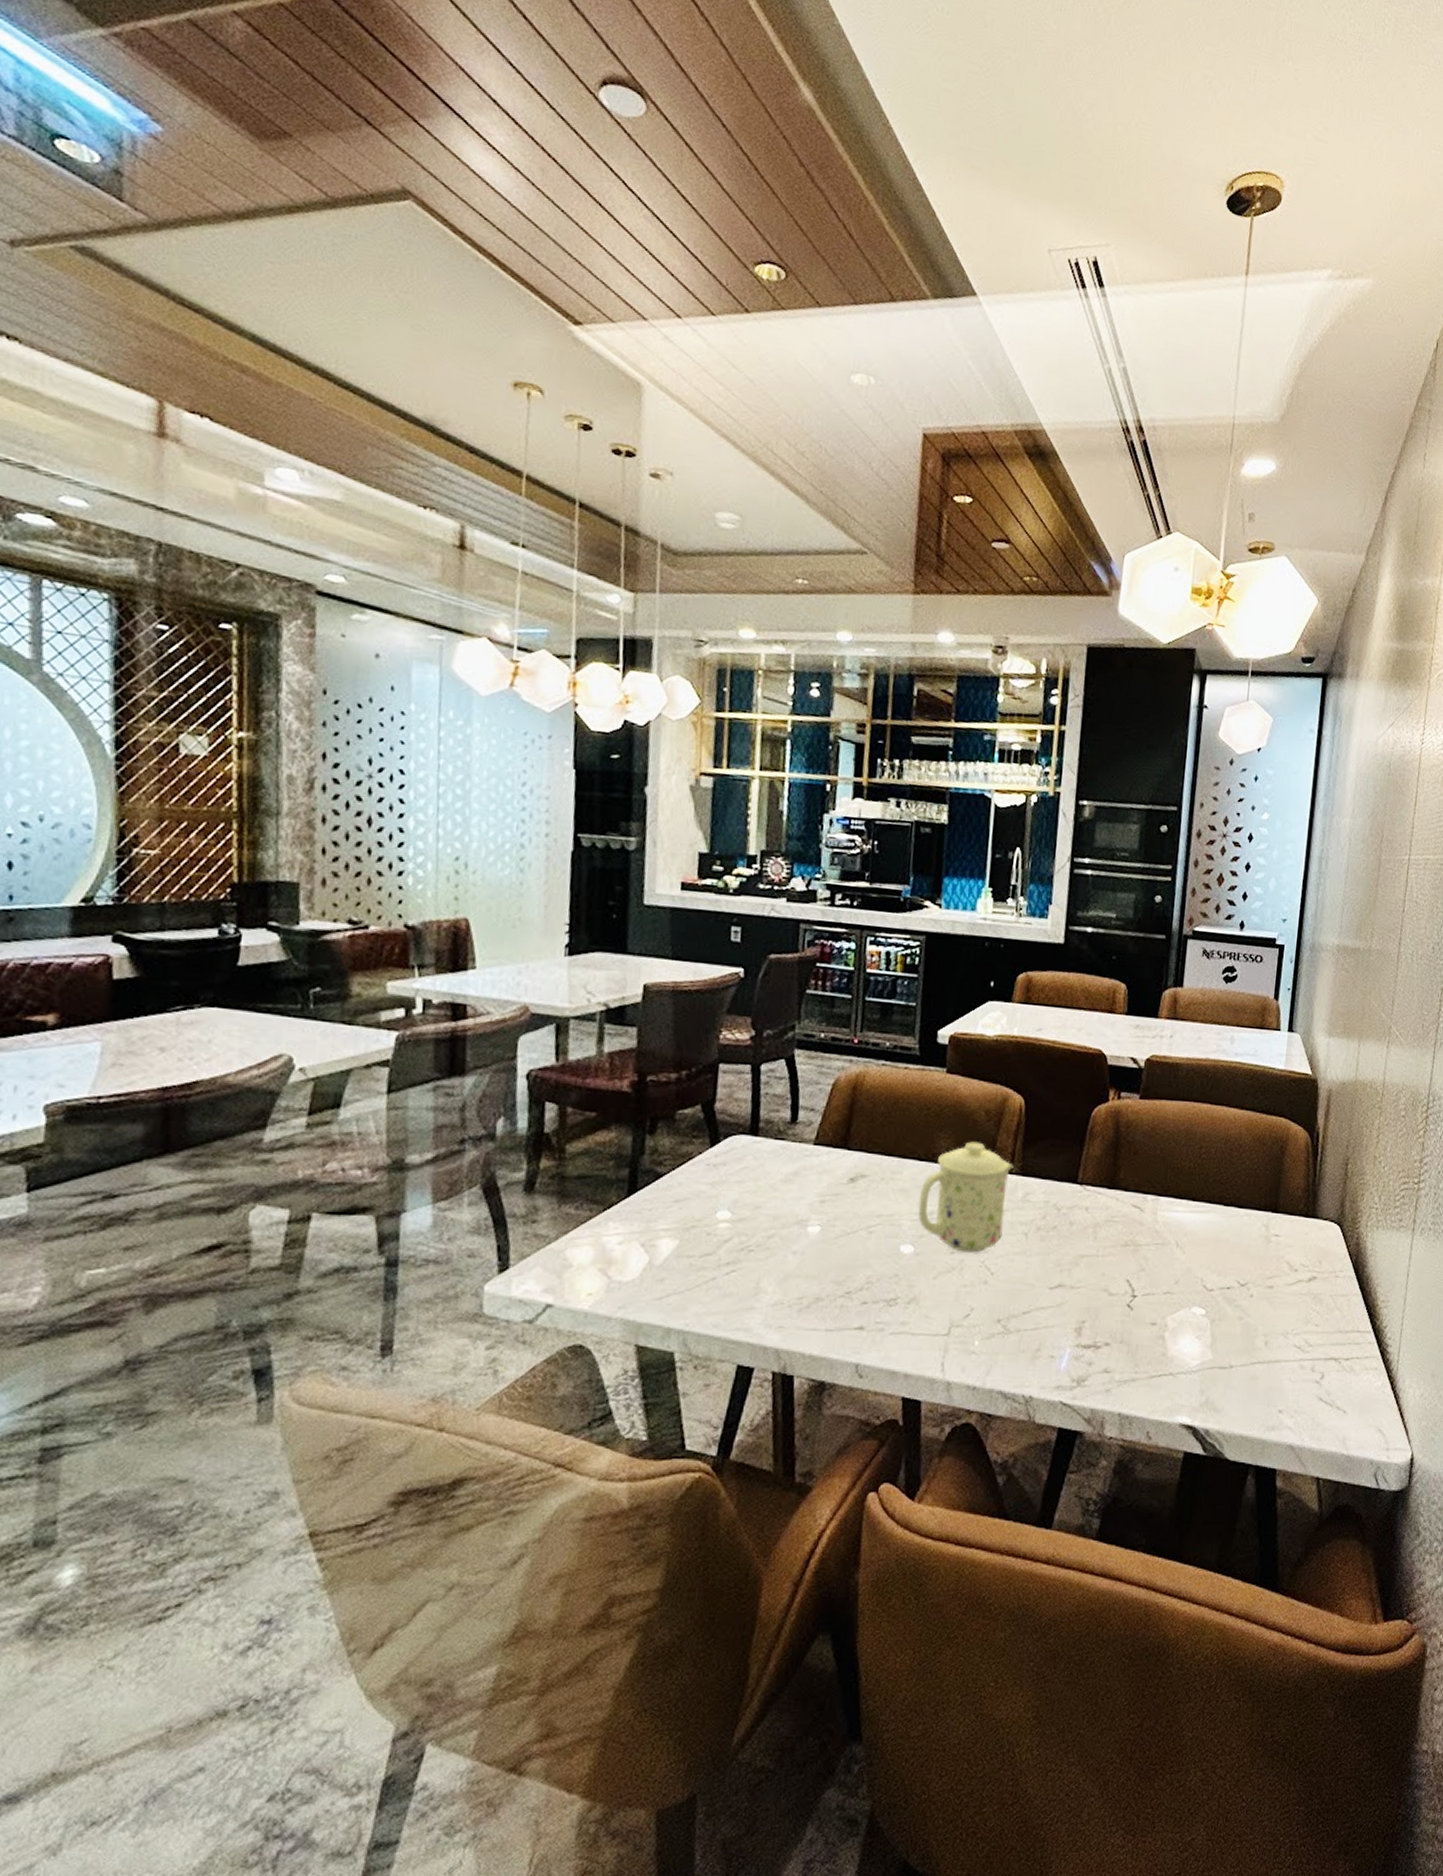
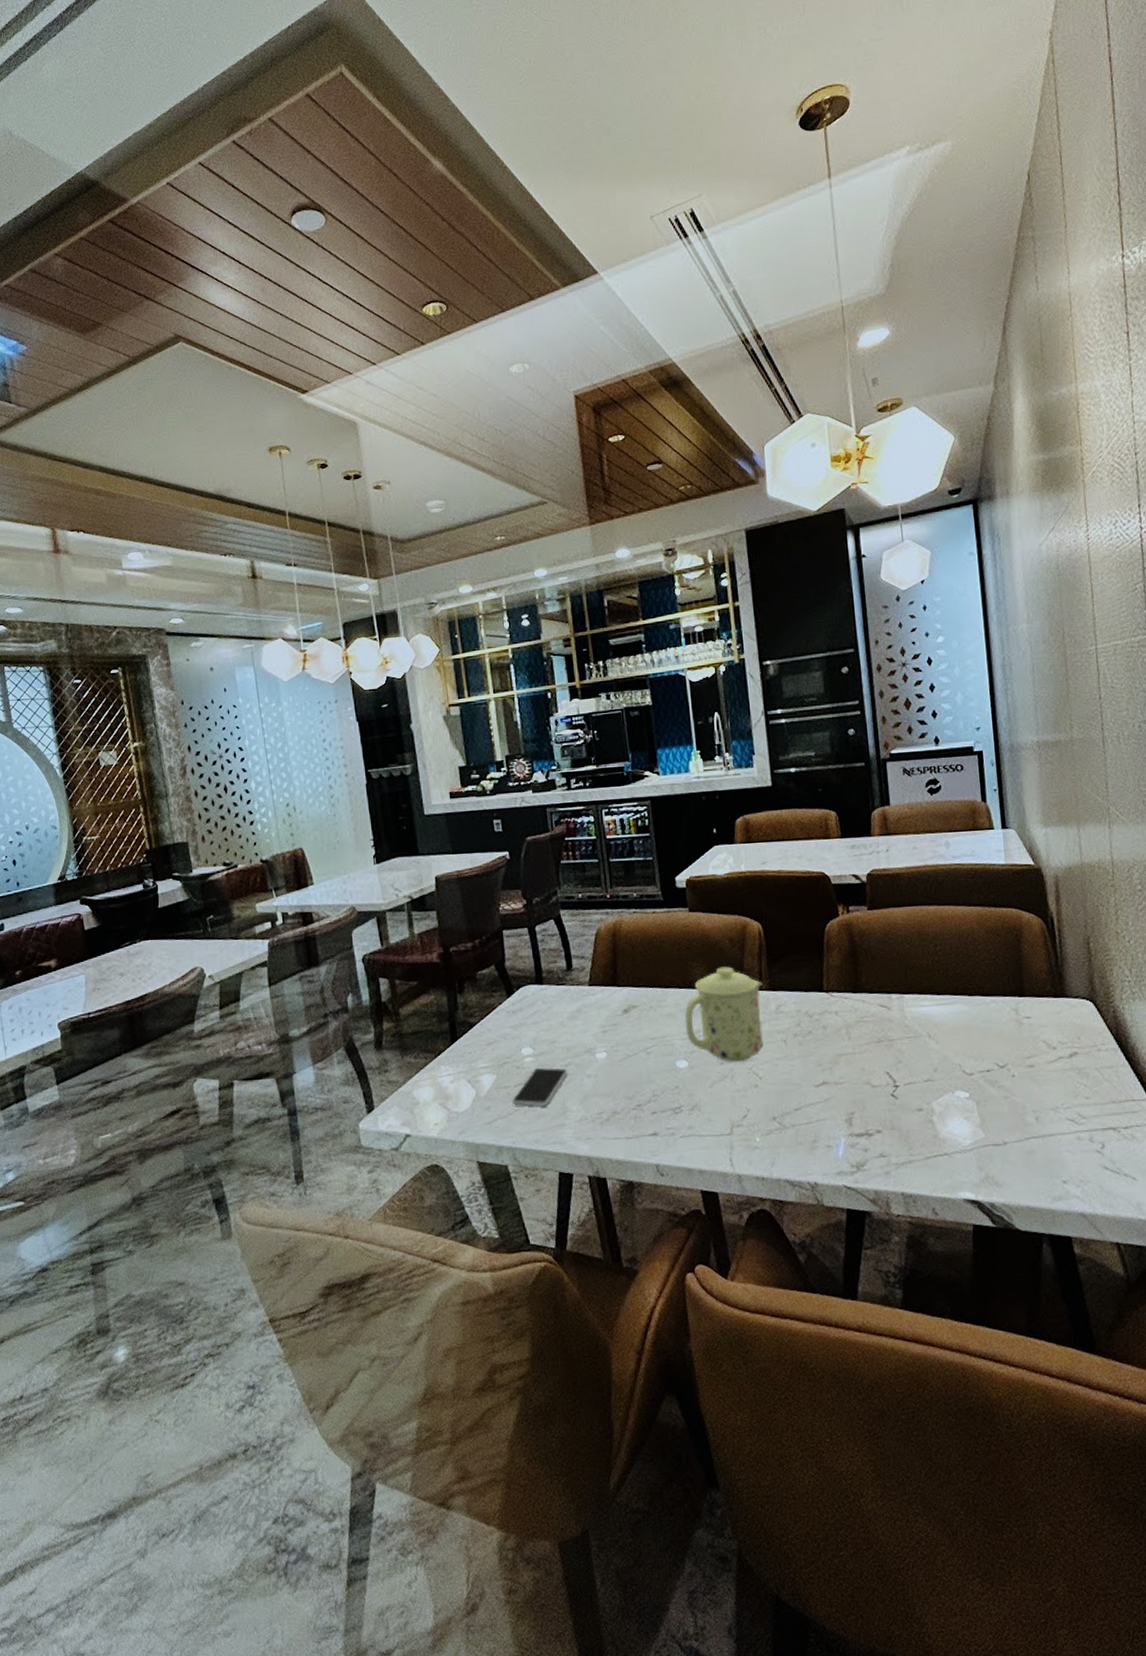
smartphone: none [693,1237,770,1284] -> present [512,1068,568,1107]

